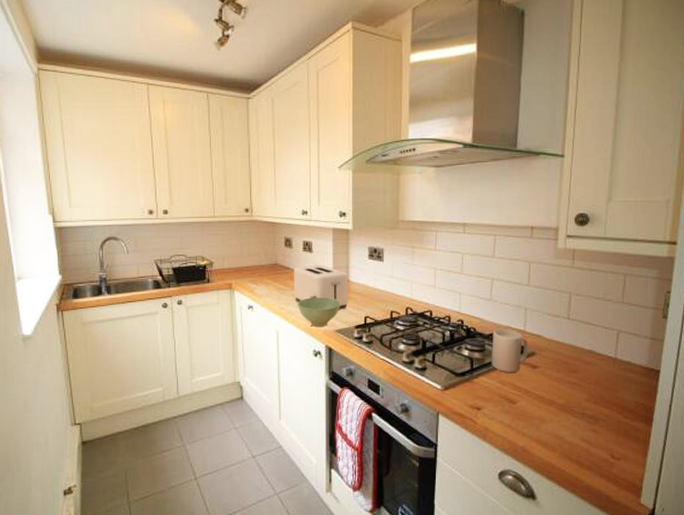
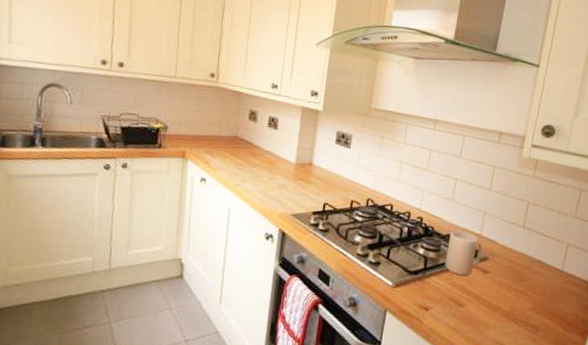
toaster: present [293,265,349,309] -> none [252,142,313,193]
bowl: present [297,297,342,326] -> none [254,176,302,209]

